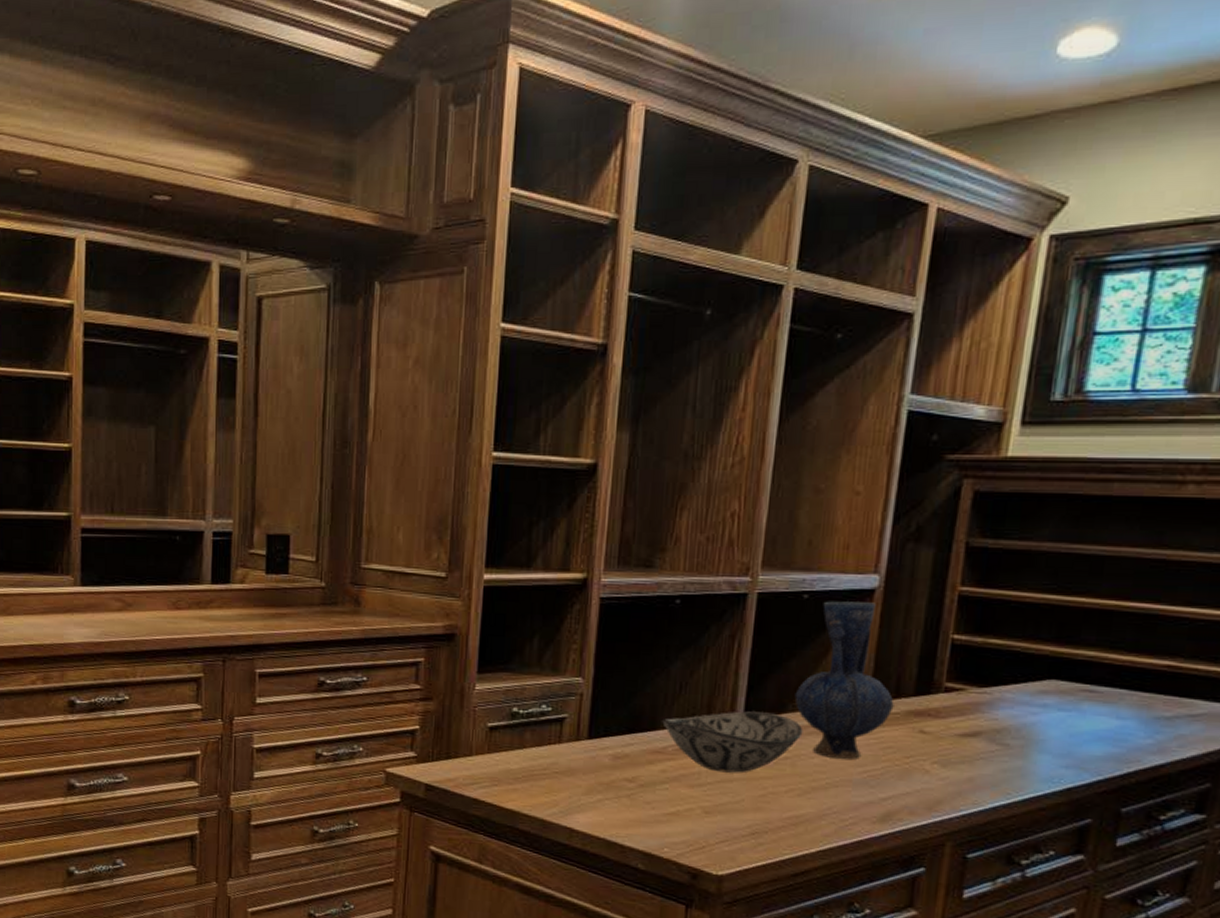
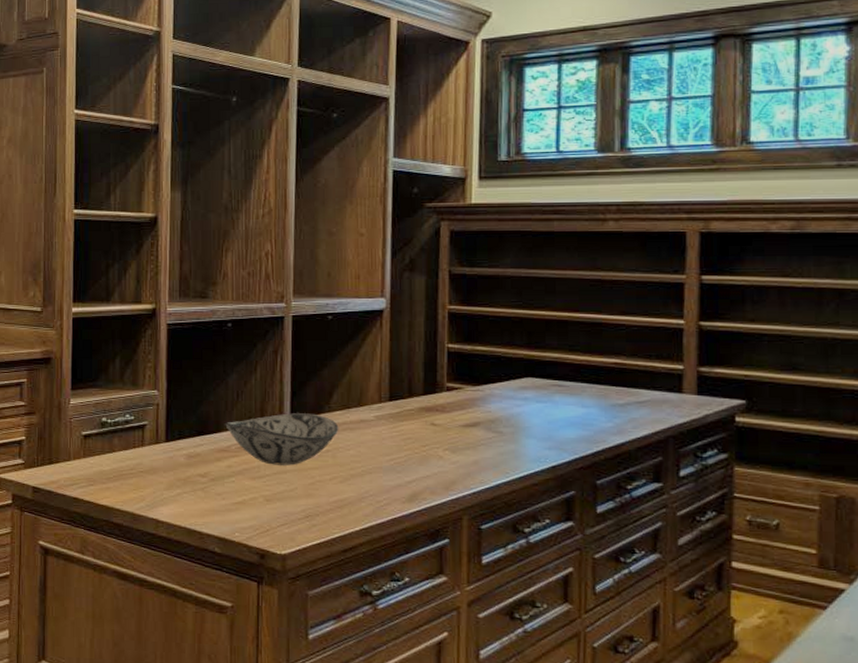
vase: present [794,601,894,760] -> none [329,320,409,450]

